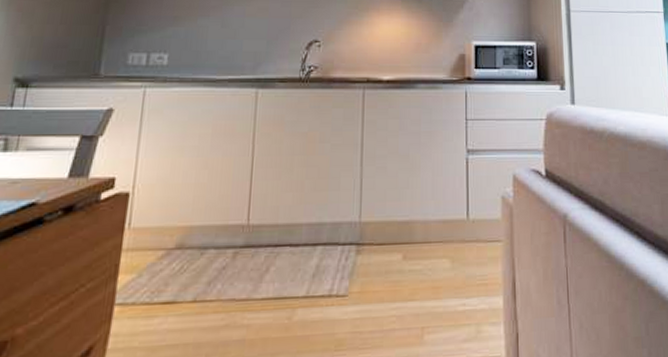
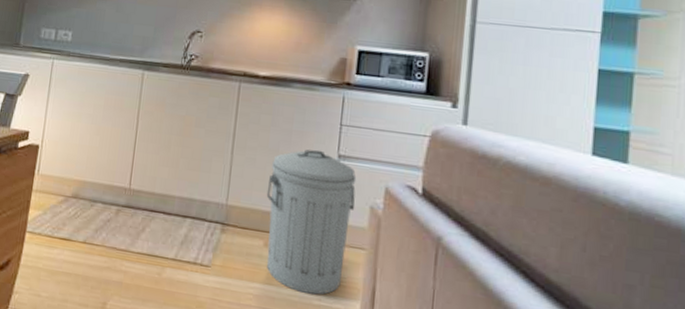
trash can: none [401,148,488,301] -> present [266,149,357,295]

